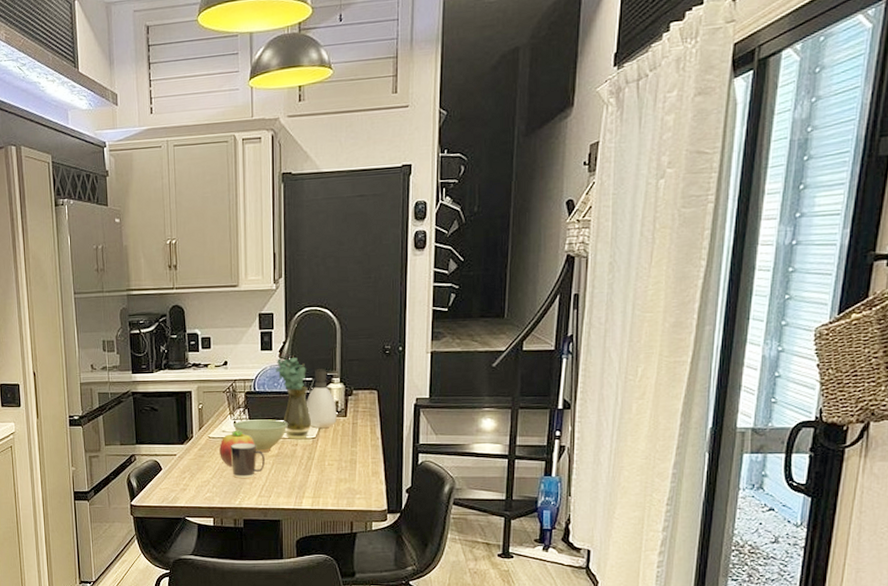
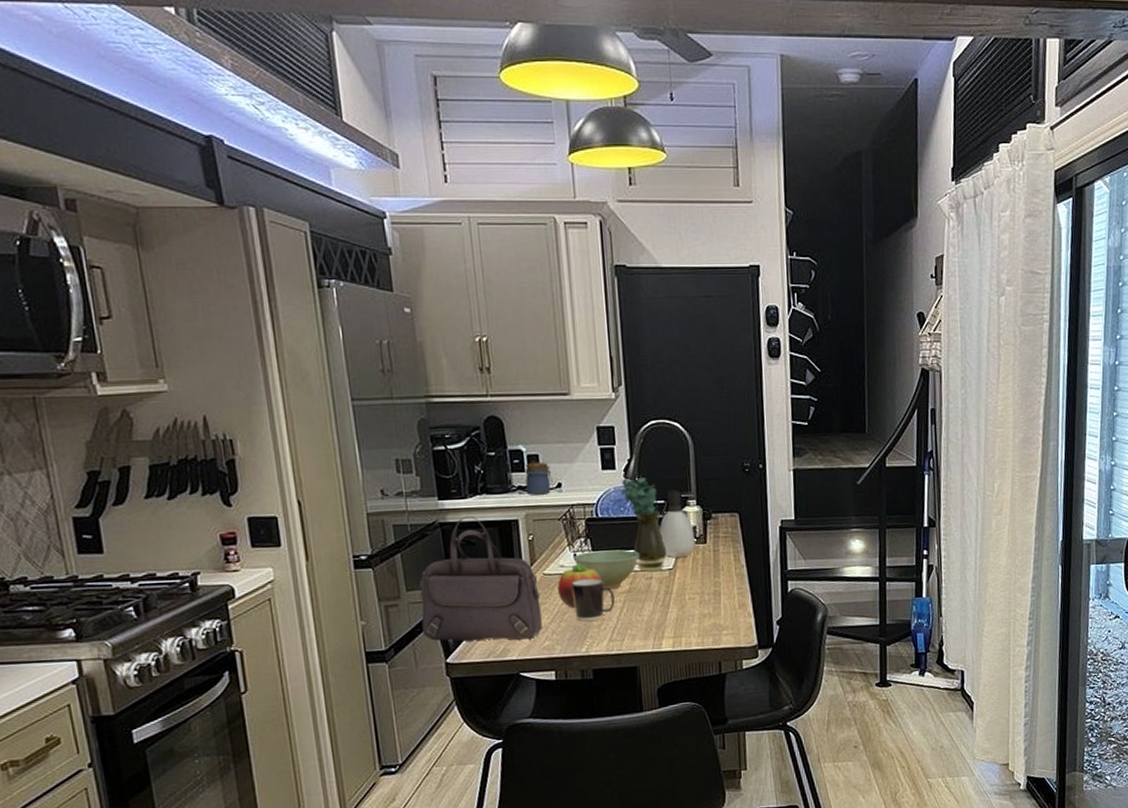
handbag: none [114,387,205,491] -> present [419,516,543,641]
jar: none [199,343,220,372] -> present [525,462,553,497]

